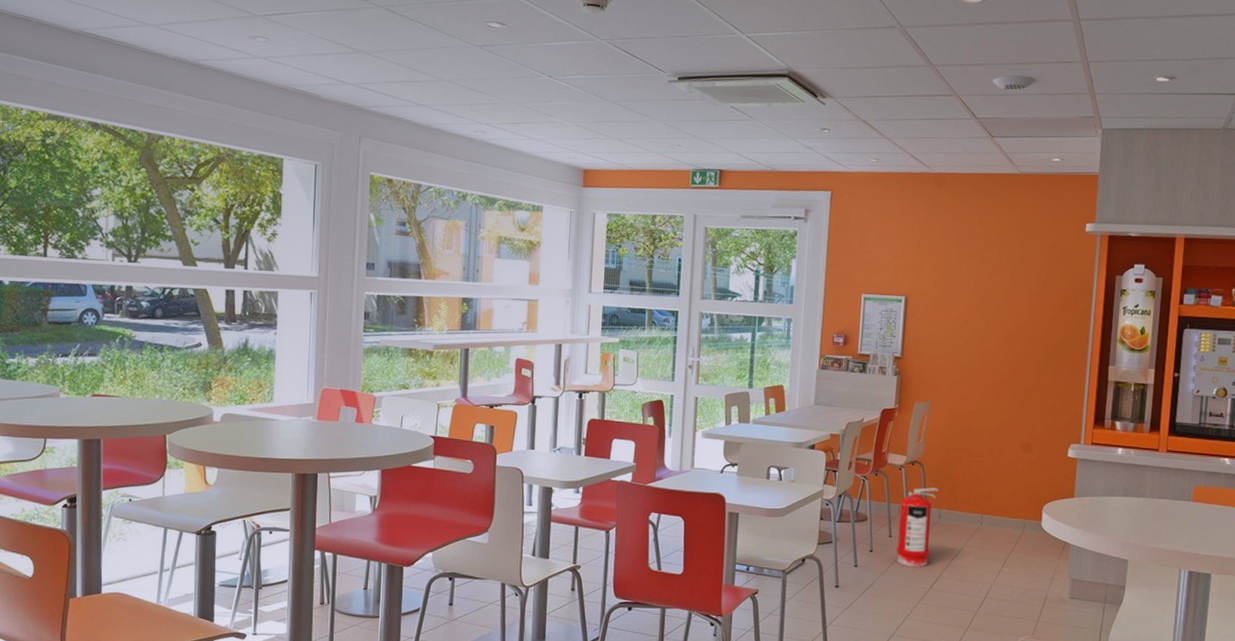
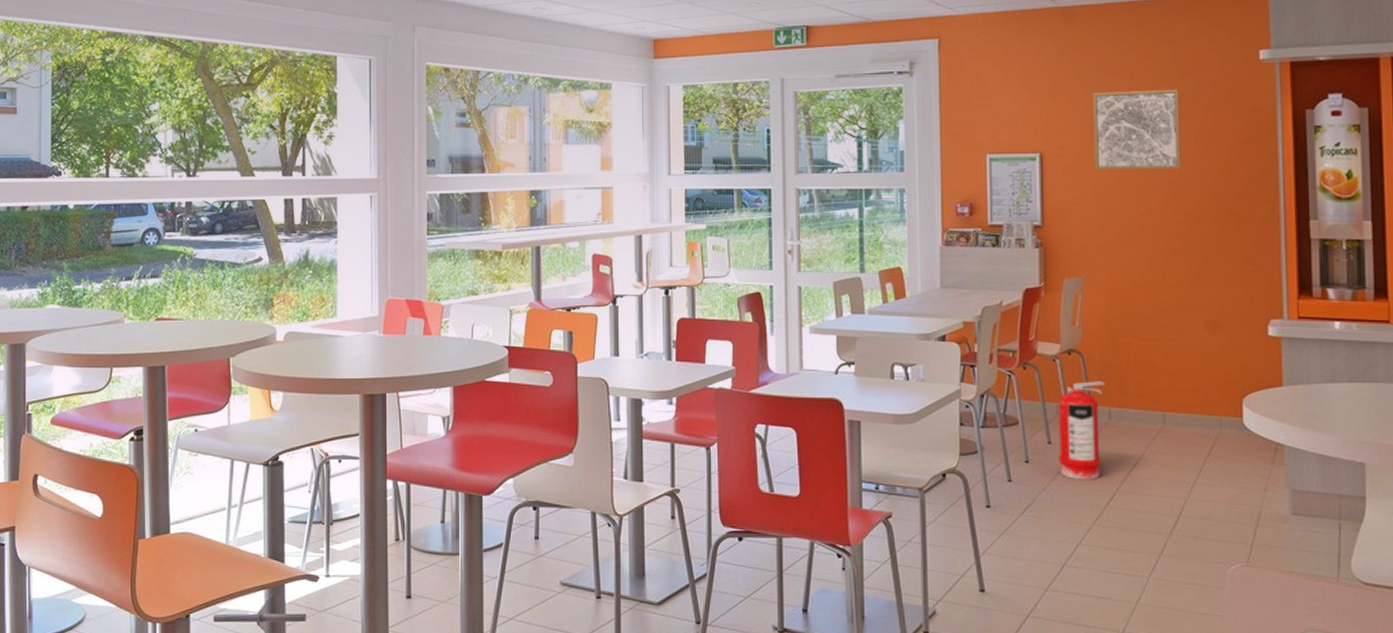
wall art: none [948,248,1021,318] -> present [1093,89,1181,170]

